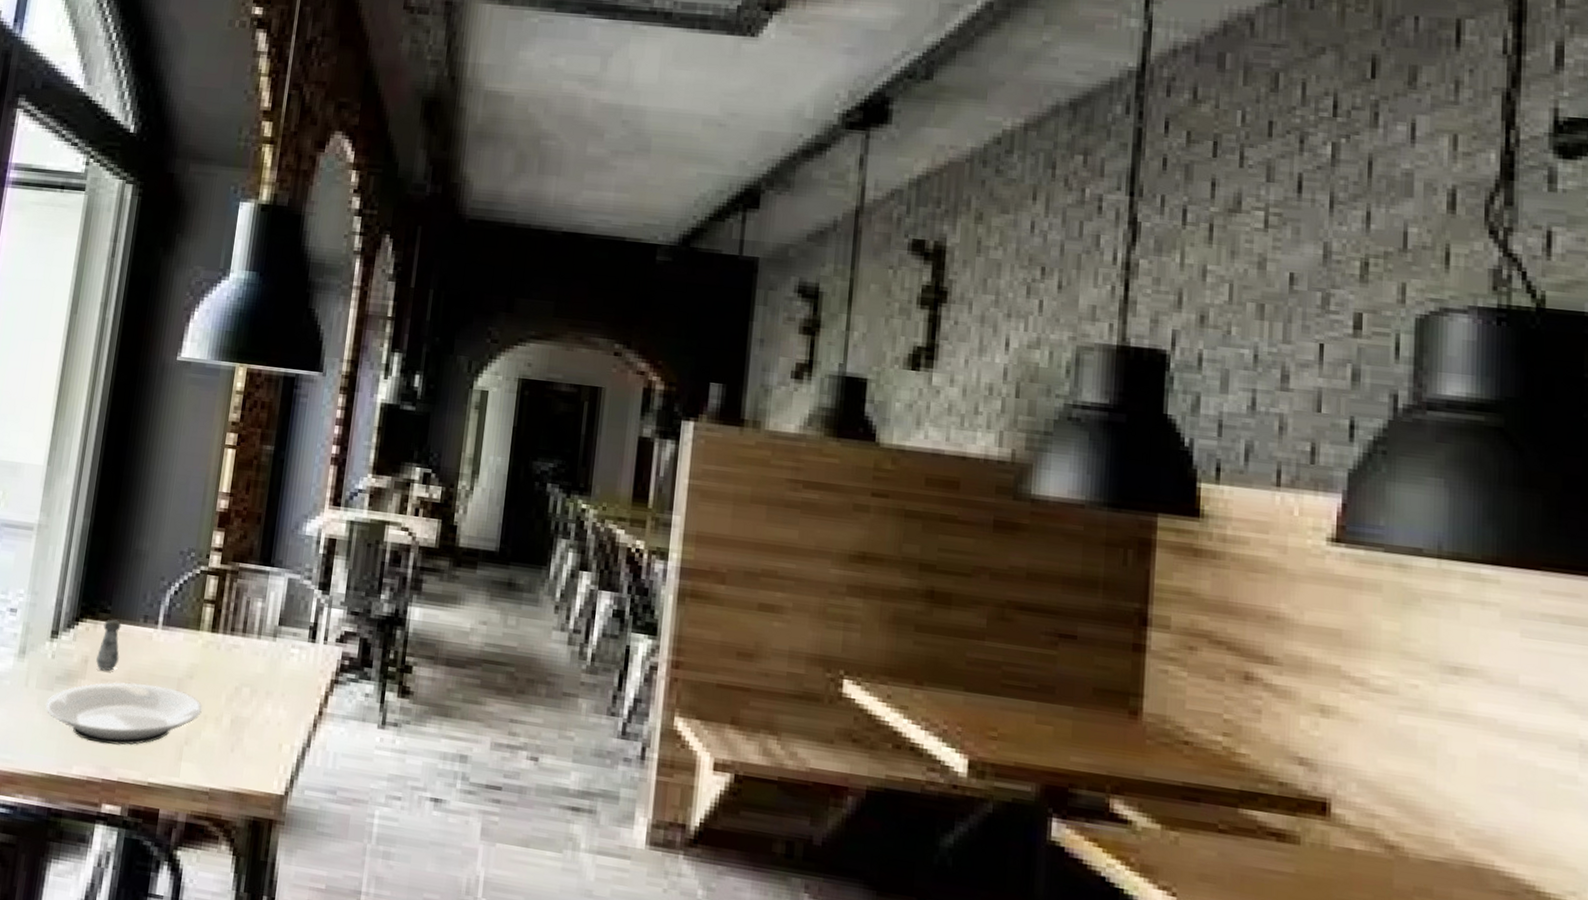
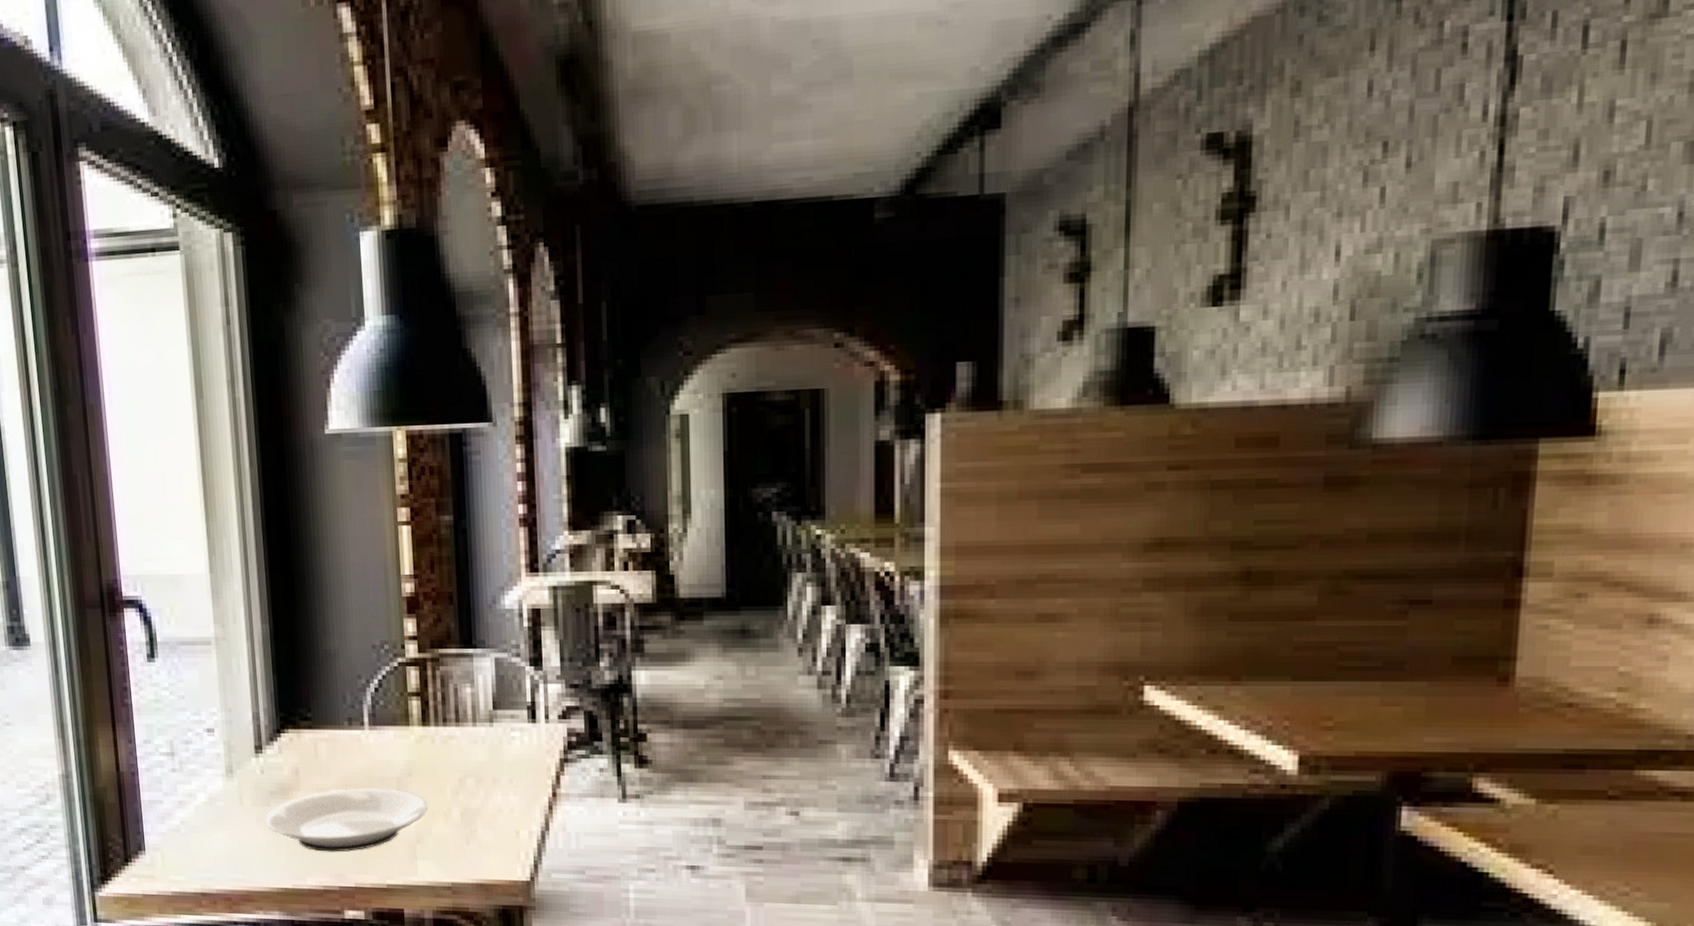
salt shaker: present [96,619,121,671] -> none [307,726,331,780]

